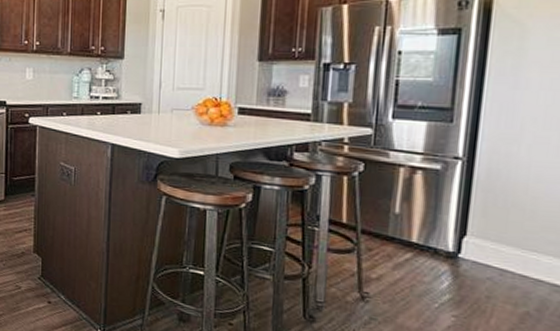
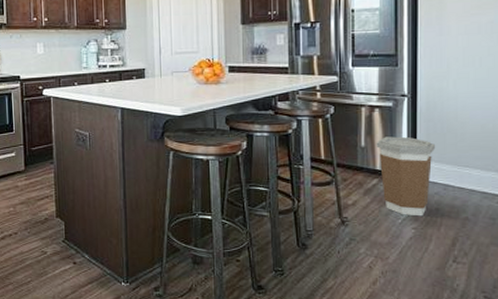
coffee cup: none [414,204,493,304] -> present [376,136,435,217]

